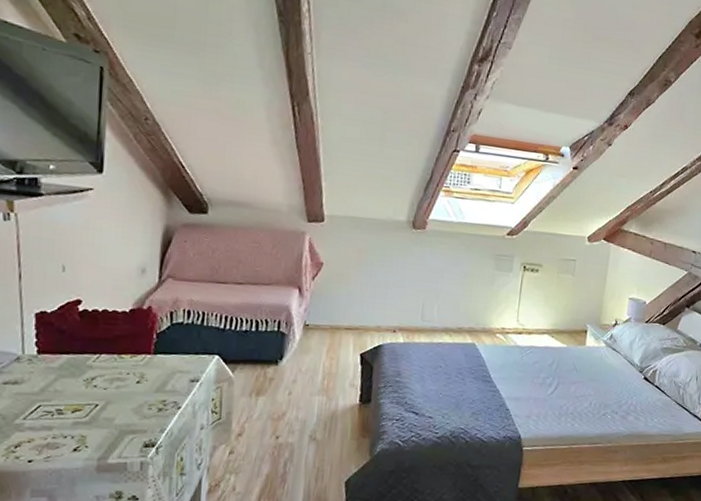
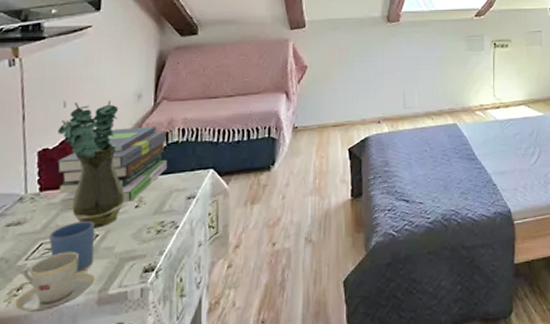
teacup: none [11,416,95,470] -> present [13,251,96,312]
mug: none [47,389,95,438] -> present [48,221,95,273]
vase: none [56,268,126,398] -> present [58,100,125,228]
books: none [56,301,172,376] -> present [58,127,168,210]

